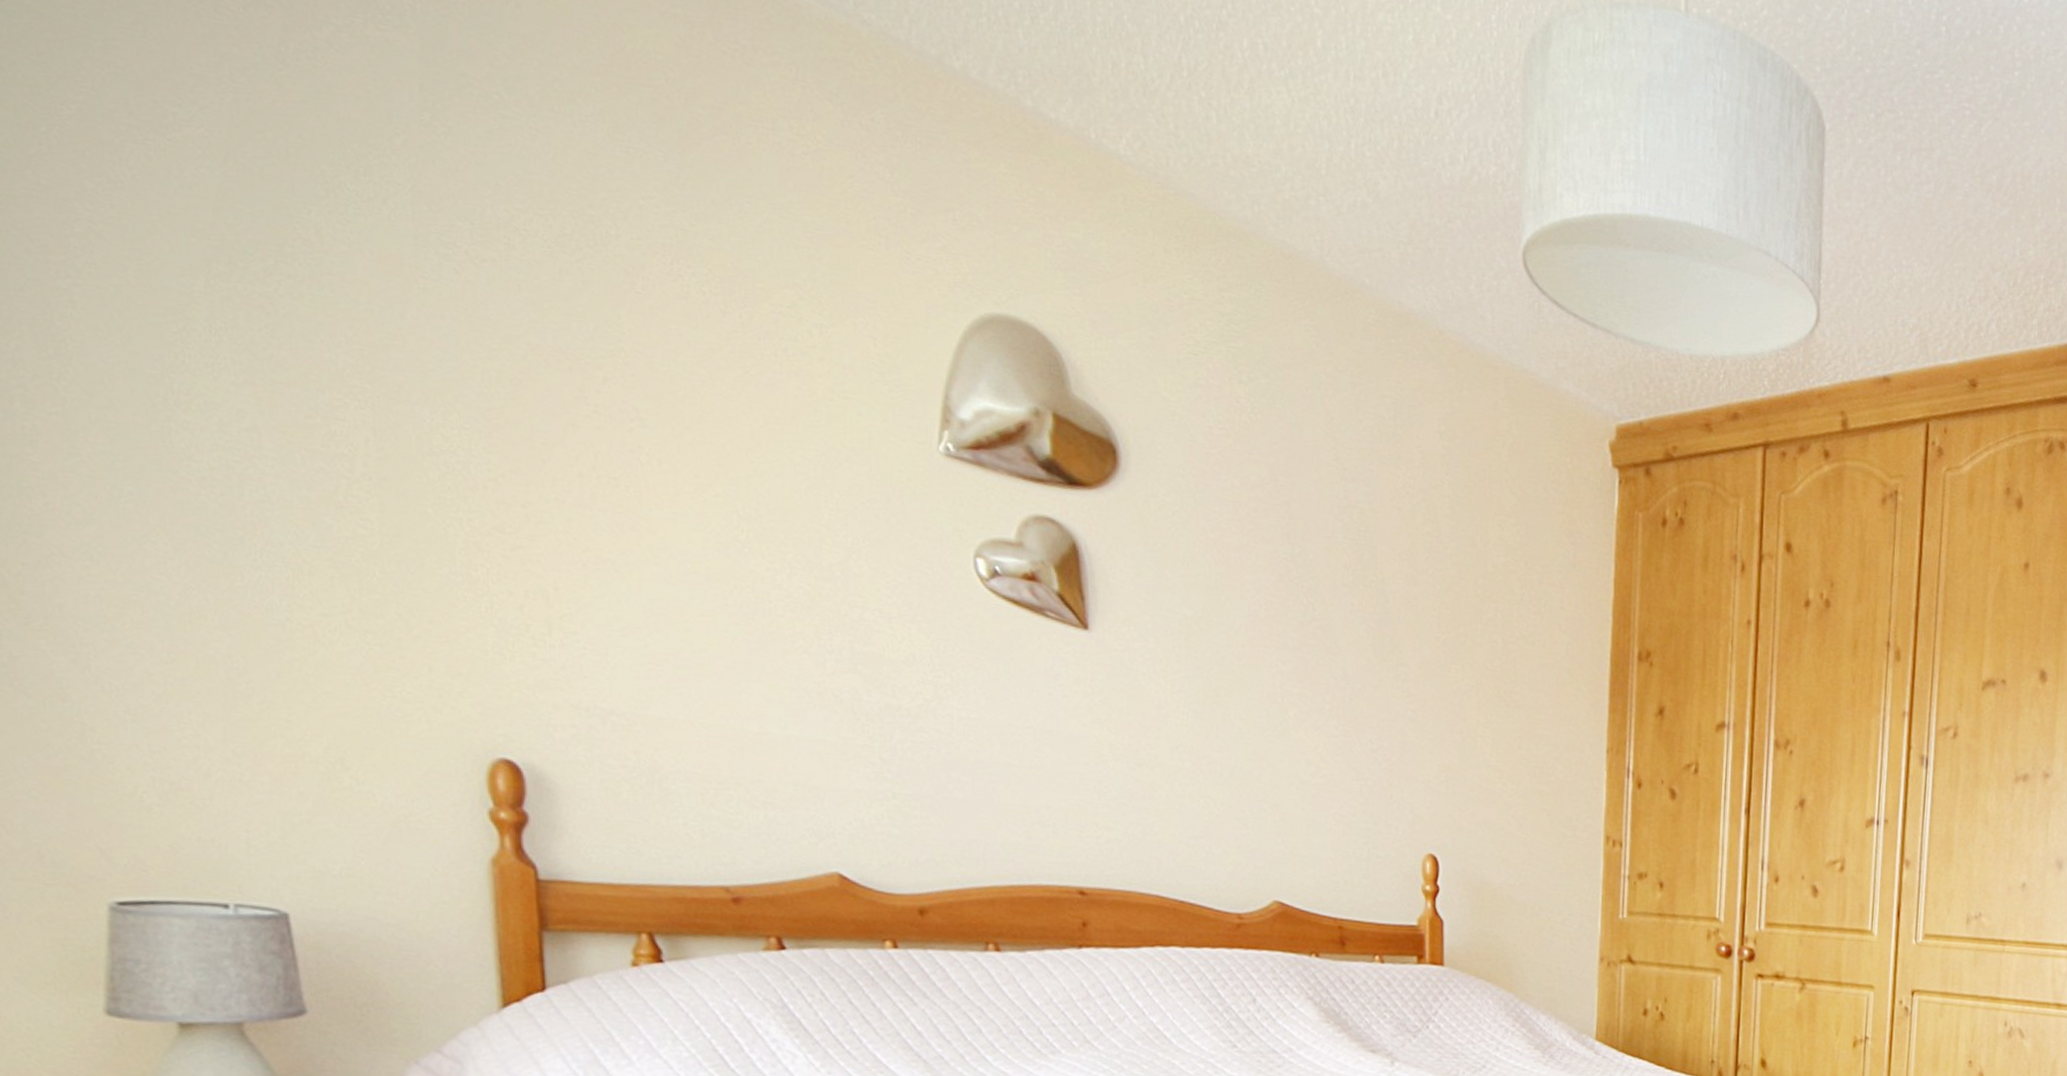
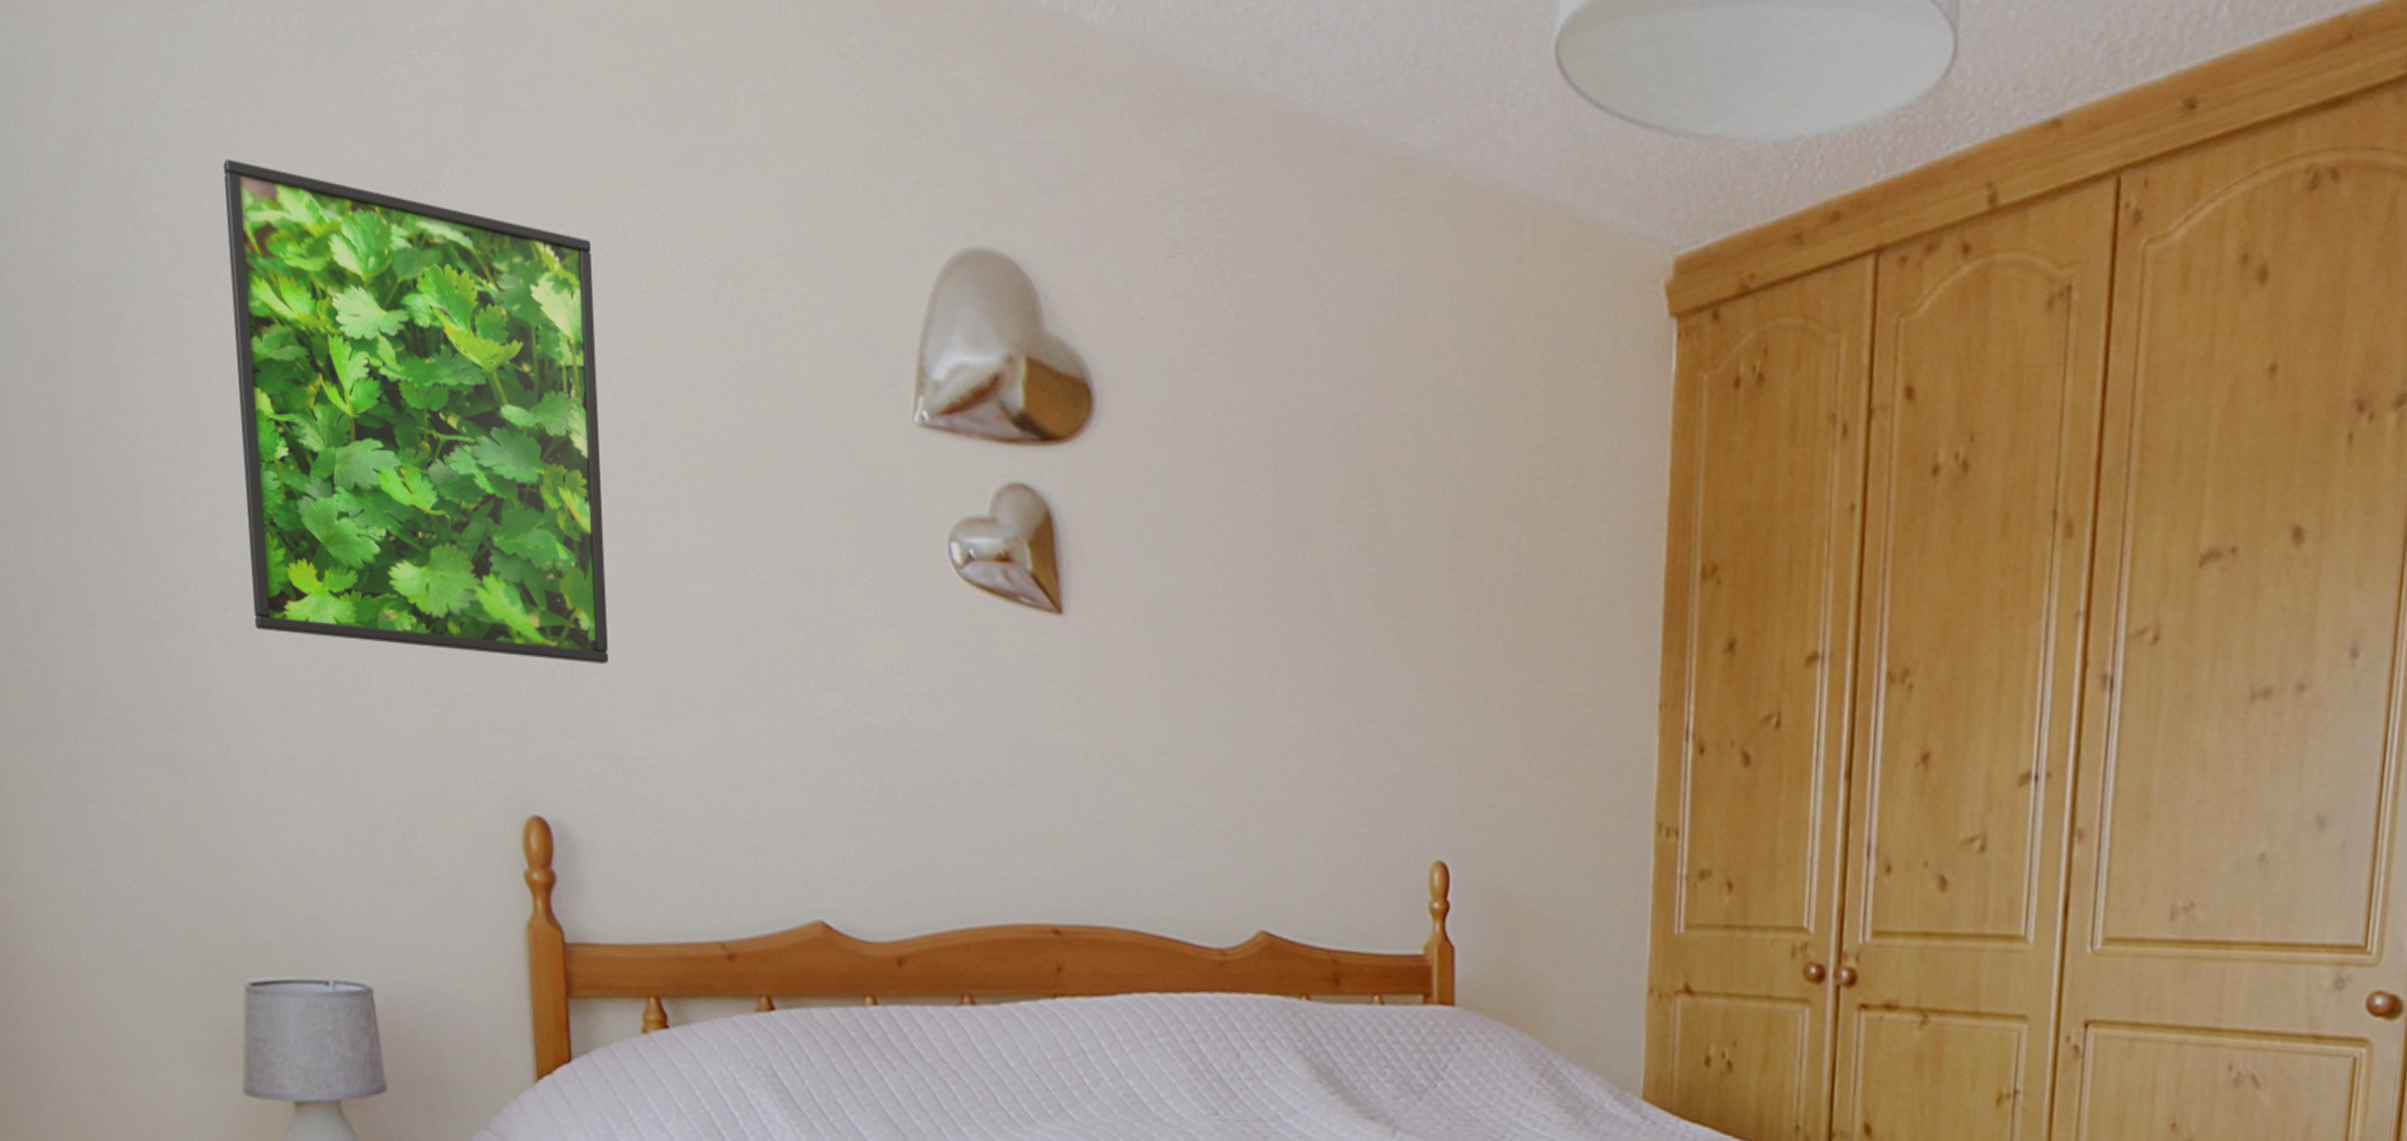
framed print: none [91,73,594,625] -> present [223,158,608,665]

